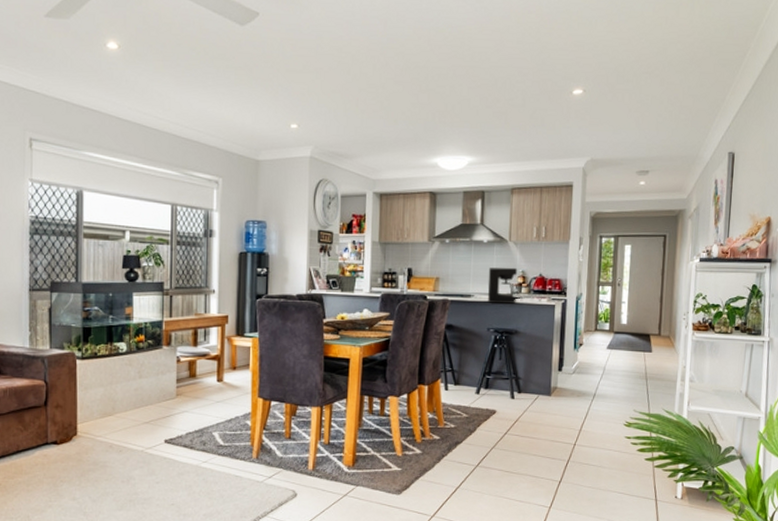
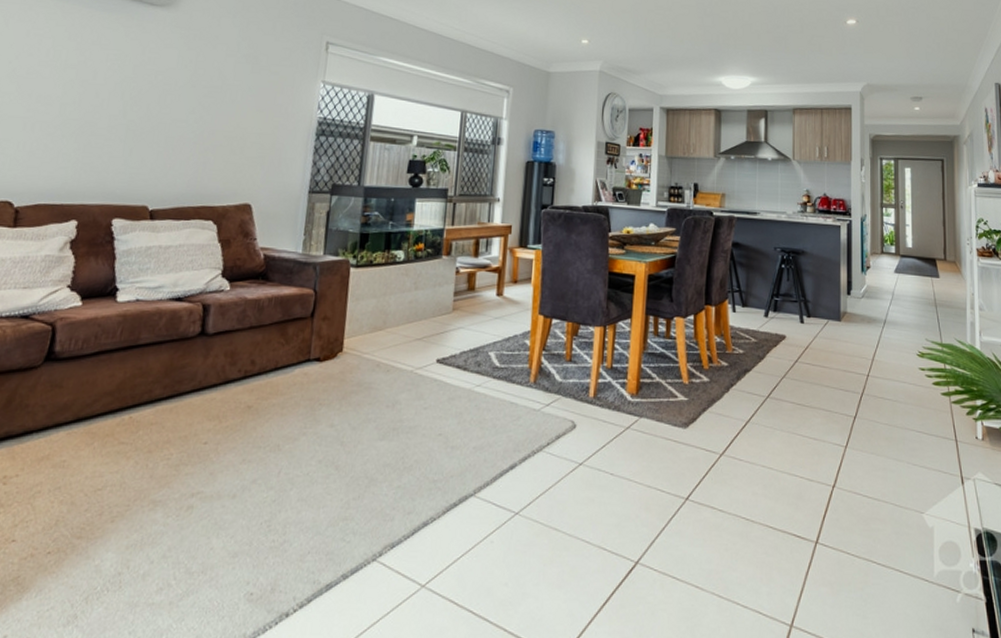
coffee maker: present [487,267,518,304] -> none [773,185,802,223]

